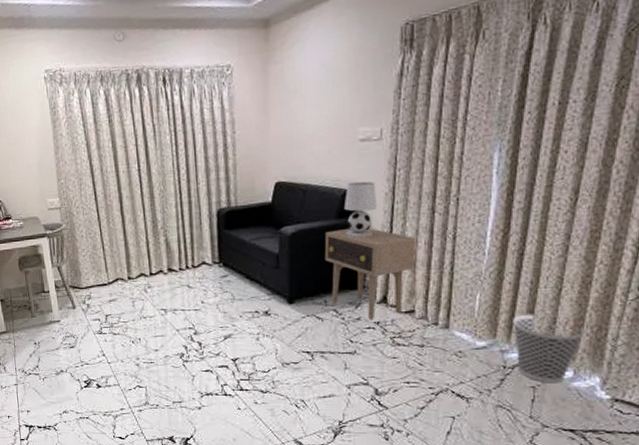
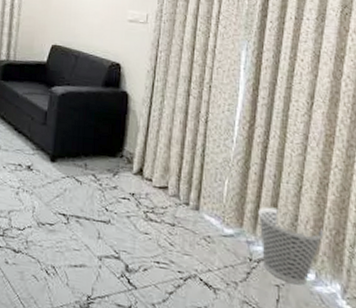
side table: present [324,228,415,319] -> none [89,97,171,190]
table lamp: present [343,181,377,238] -> none [110,55,140,108]

